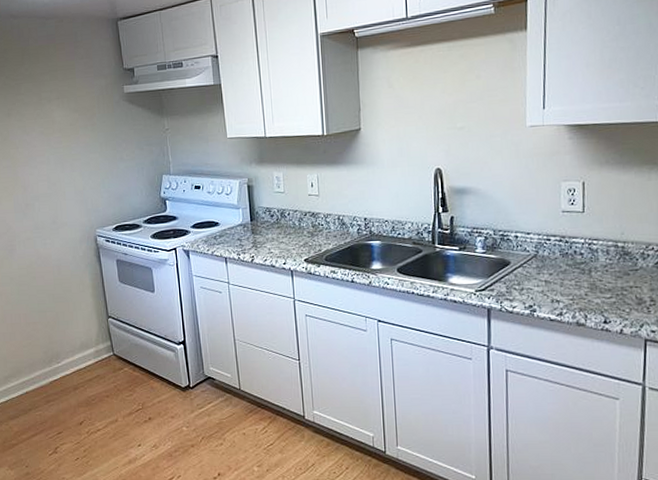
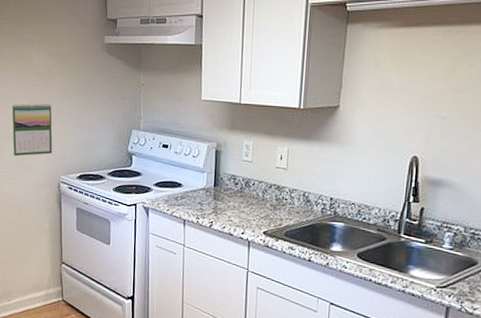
calendar: none [38,159,85,216] -> present [12,103,53,157]

